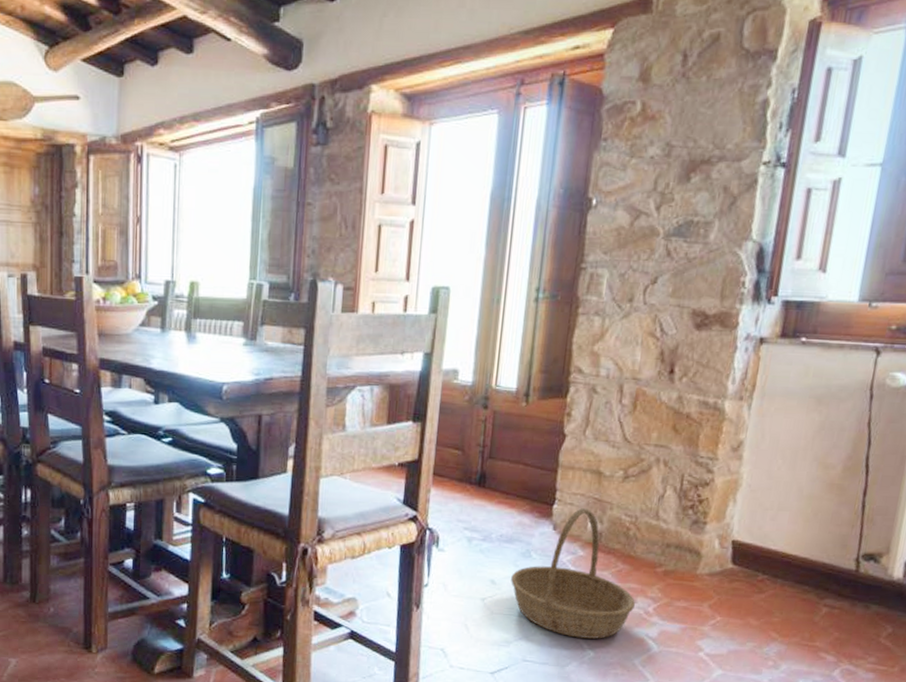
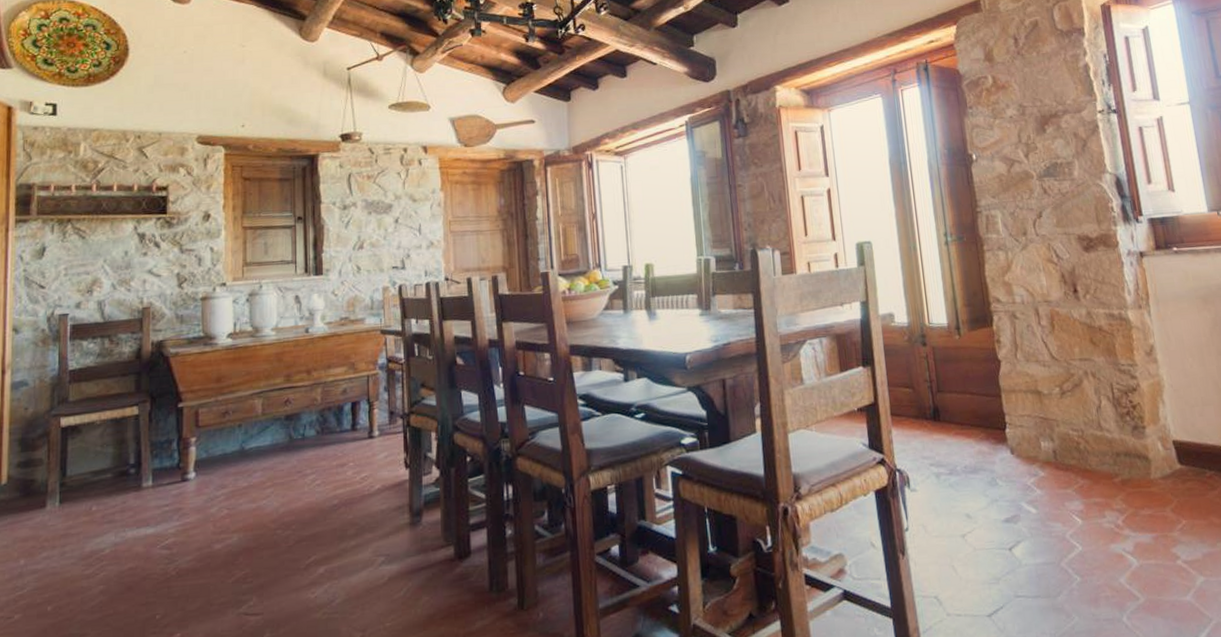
basket: present [511,508,636,639] -> none [984,428,1106,564]

